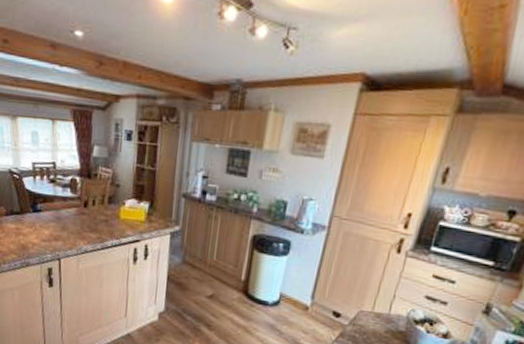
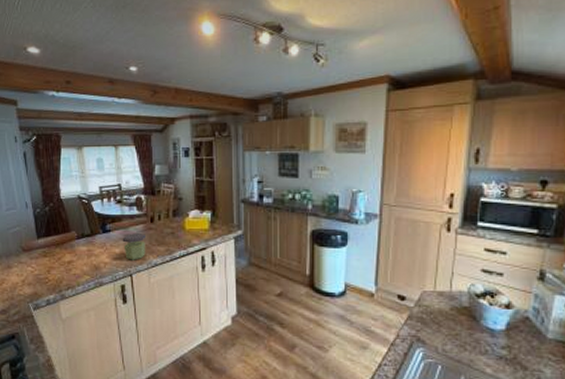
jar: none [53,216,78,245] -> present [122,233,146,260]

